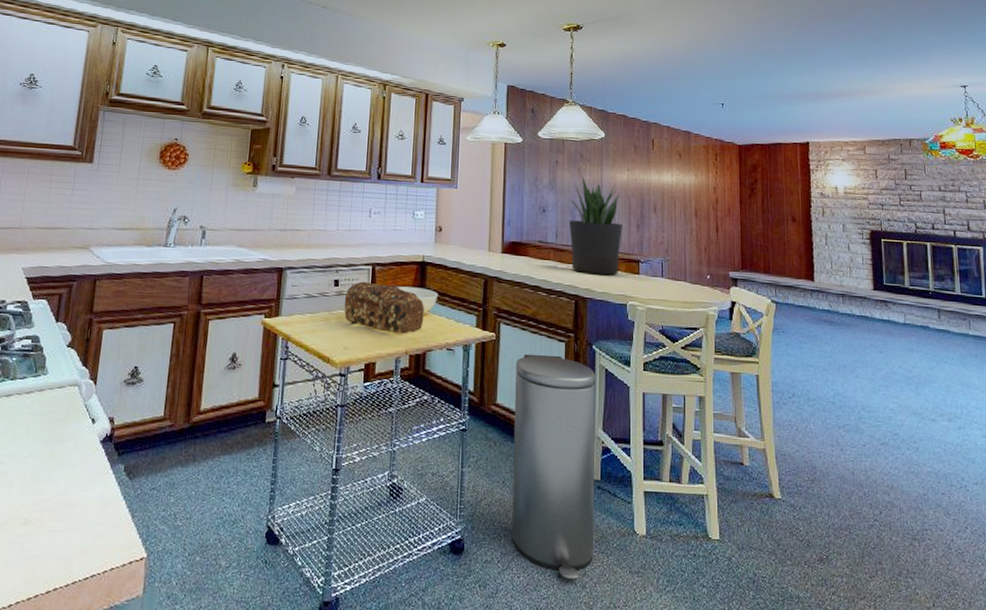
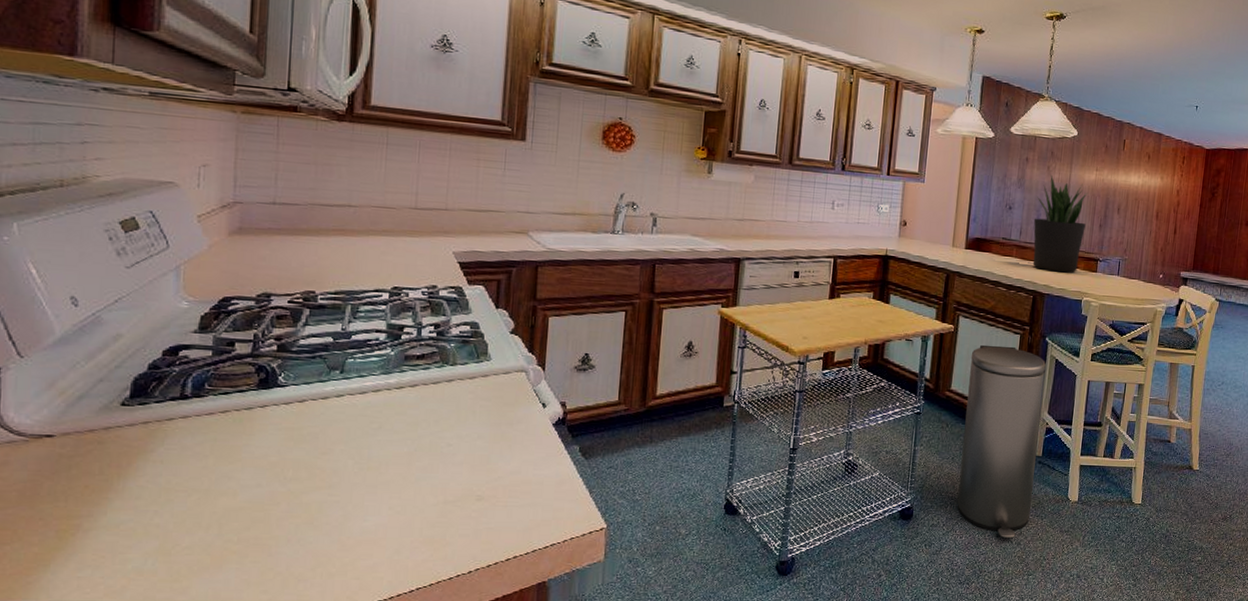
bread loaf: present [344,281,424,334] -> none [804,273,885,325]
bowl: present [396,286,439,314] -> none [857,279,900,306]

